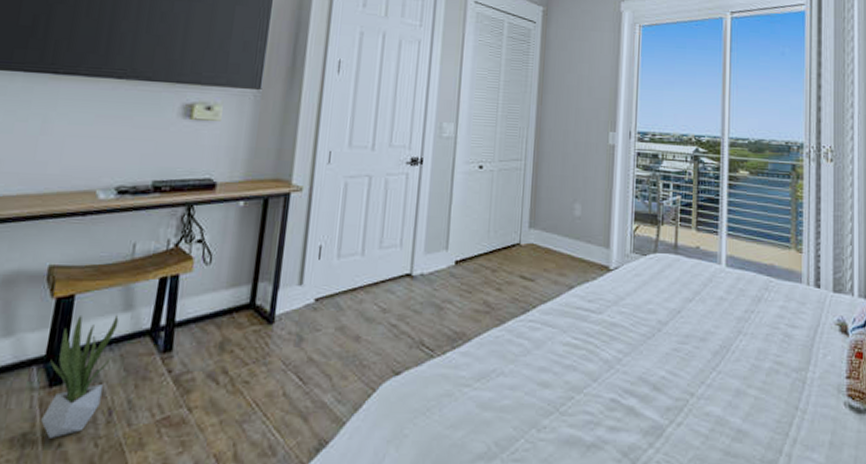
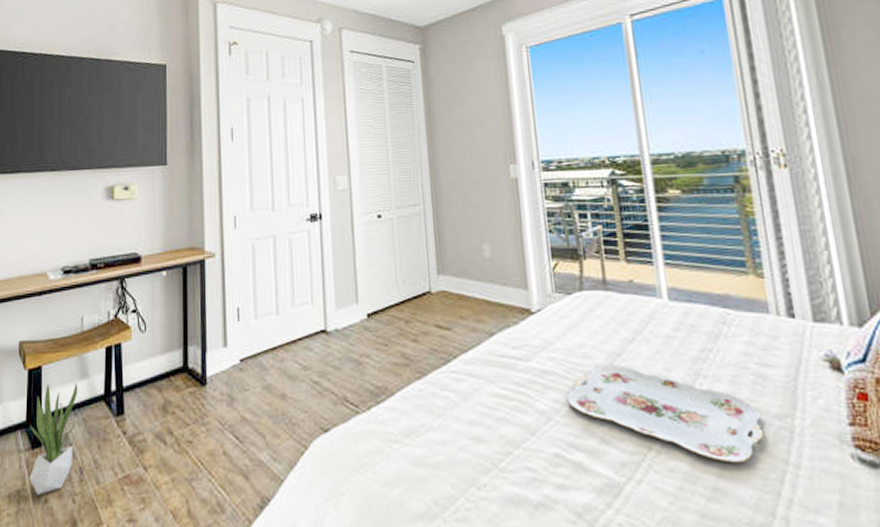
serving tray: none [629,320,783,409] -> present [566,365,764,463]

